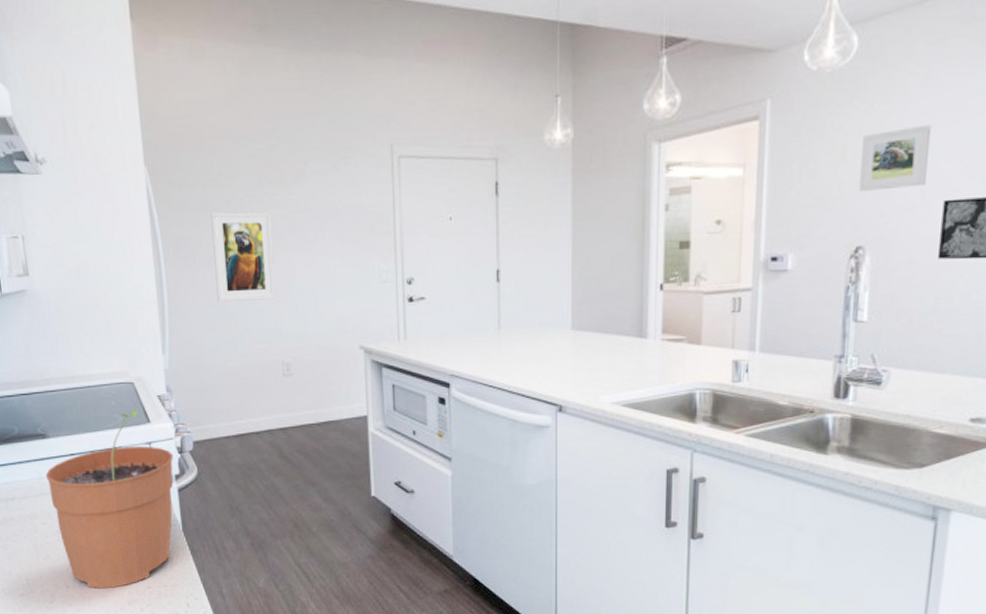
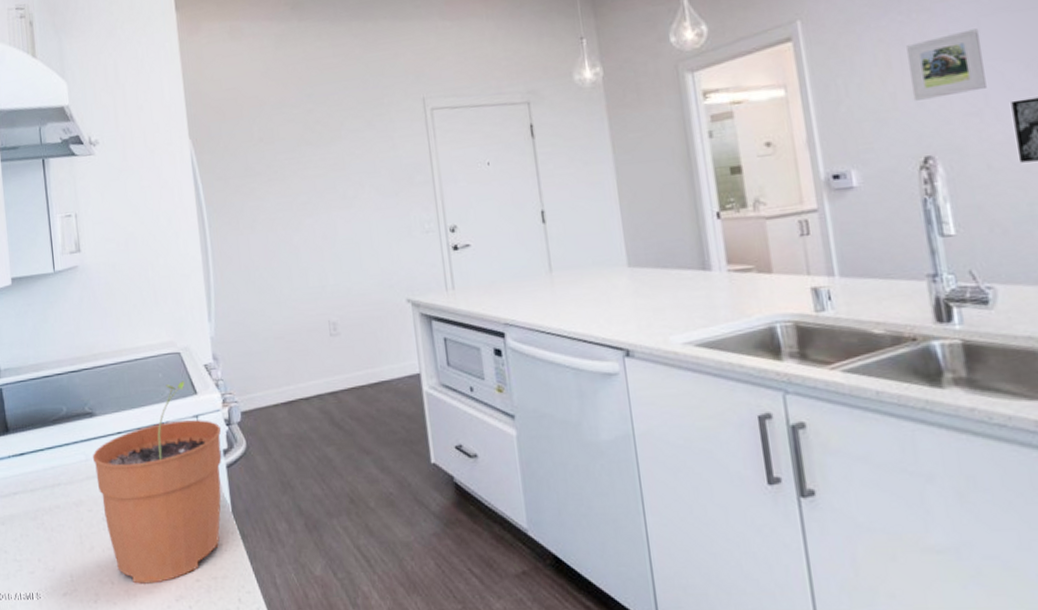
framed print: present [211,211,276,303] -> none [252,172,320,265]

